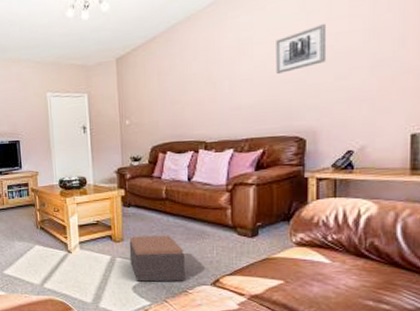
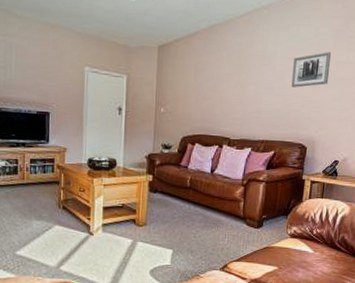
footstool: present [129,235,185,282] -> none [150,221,200,266]

